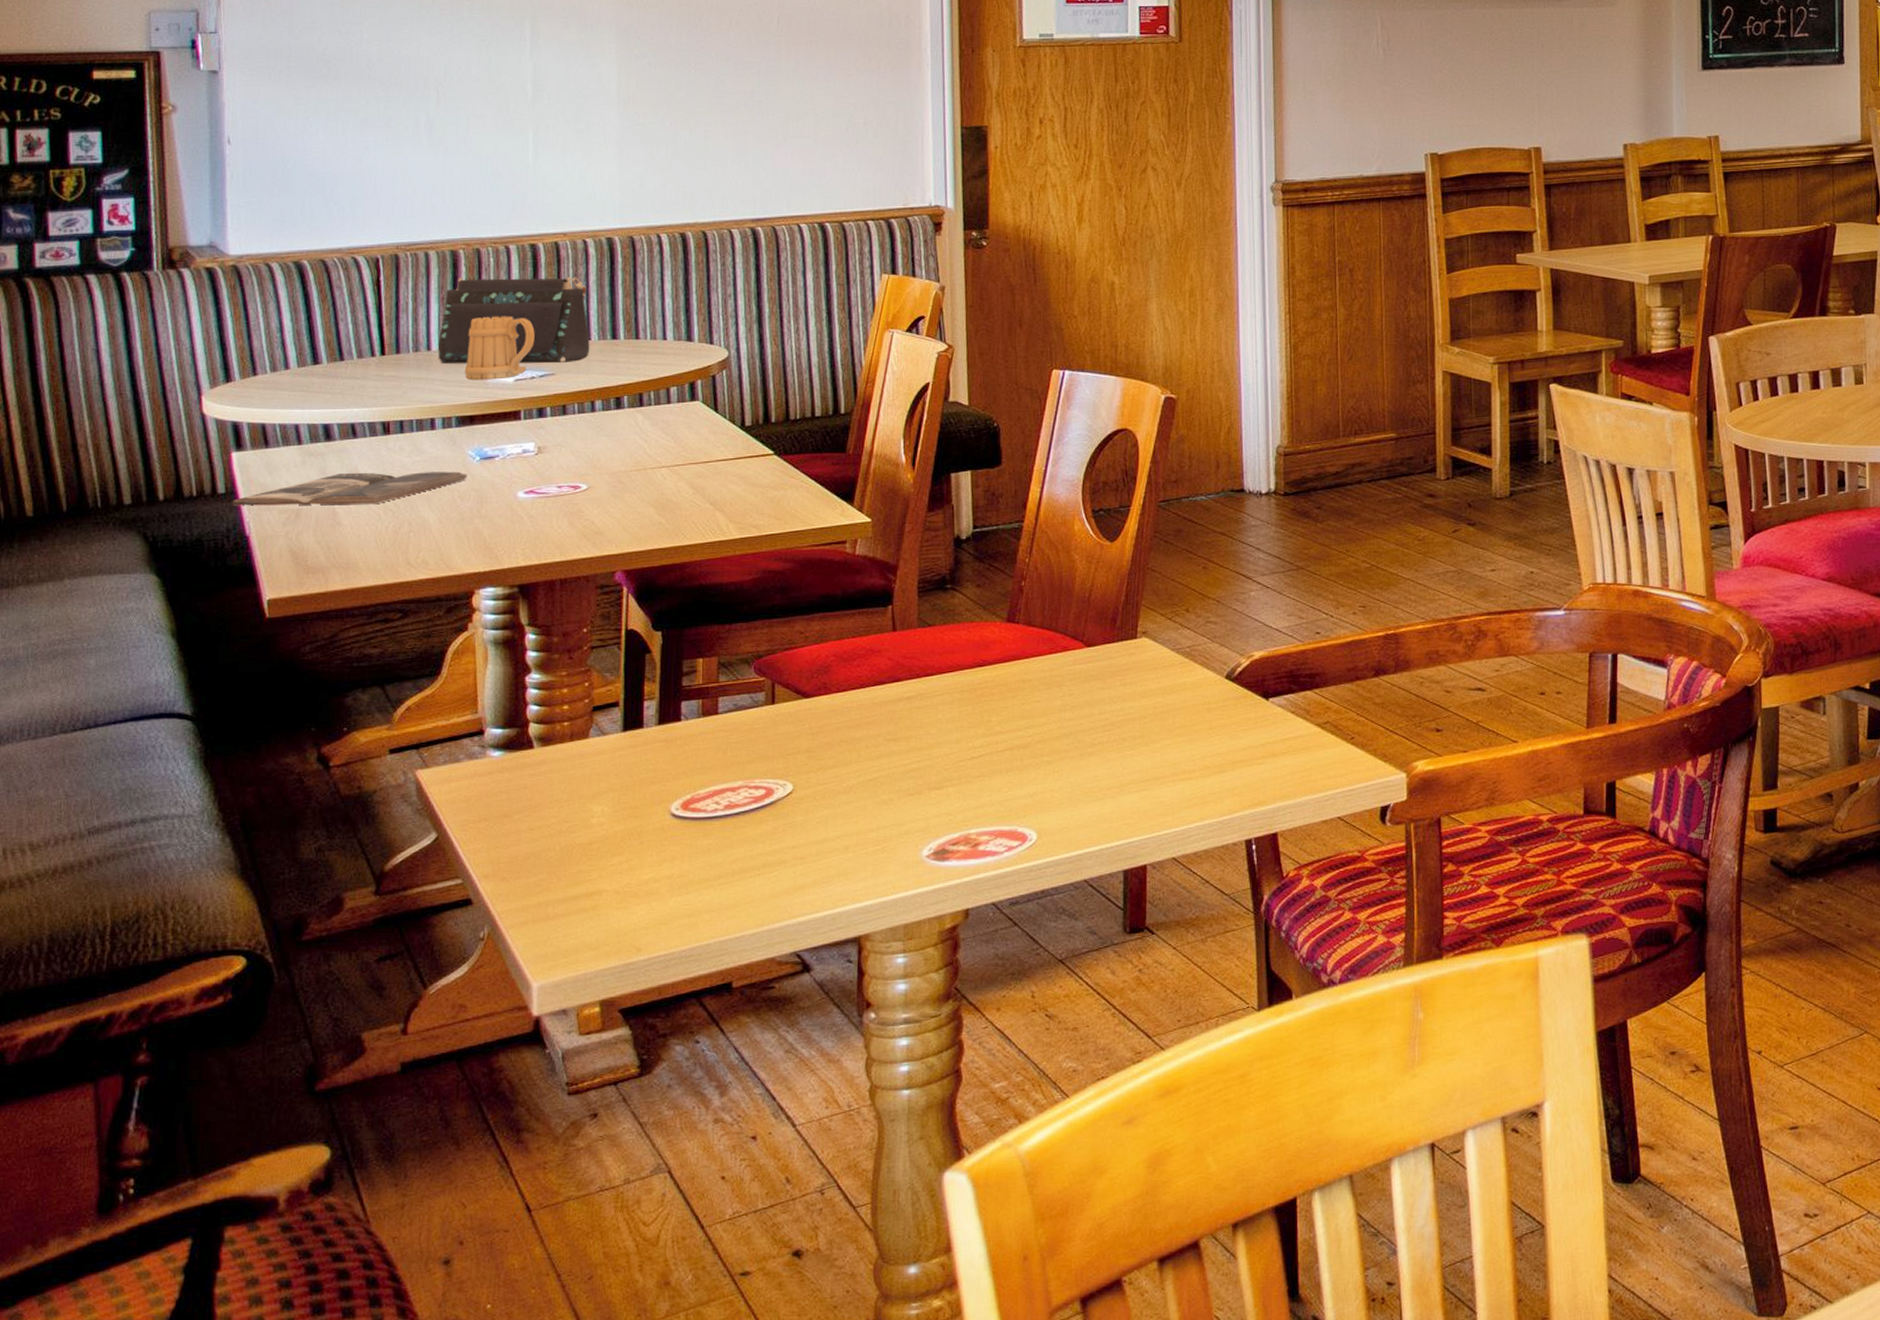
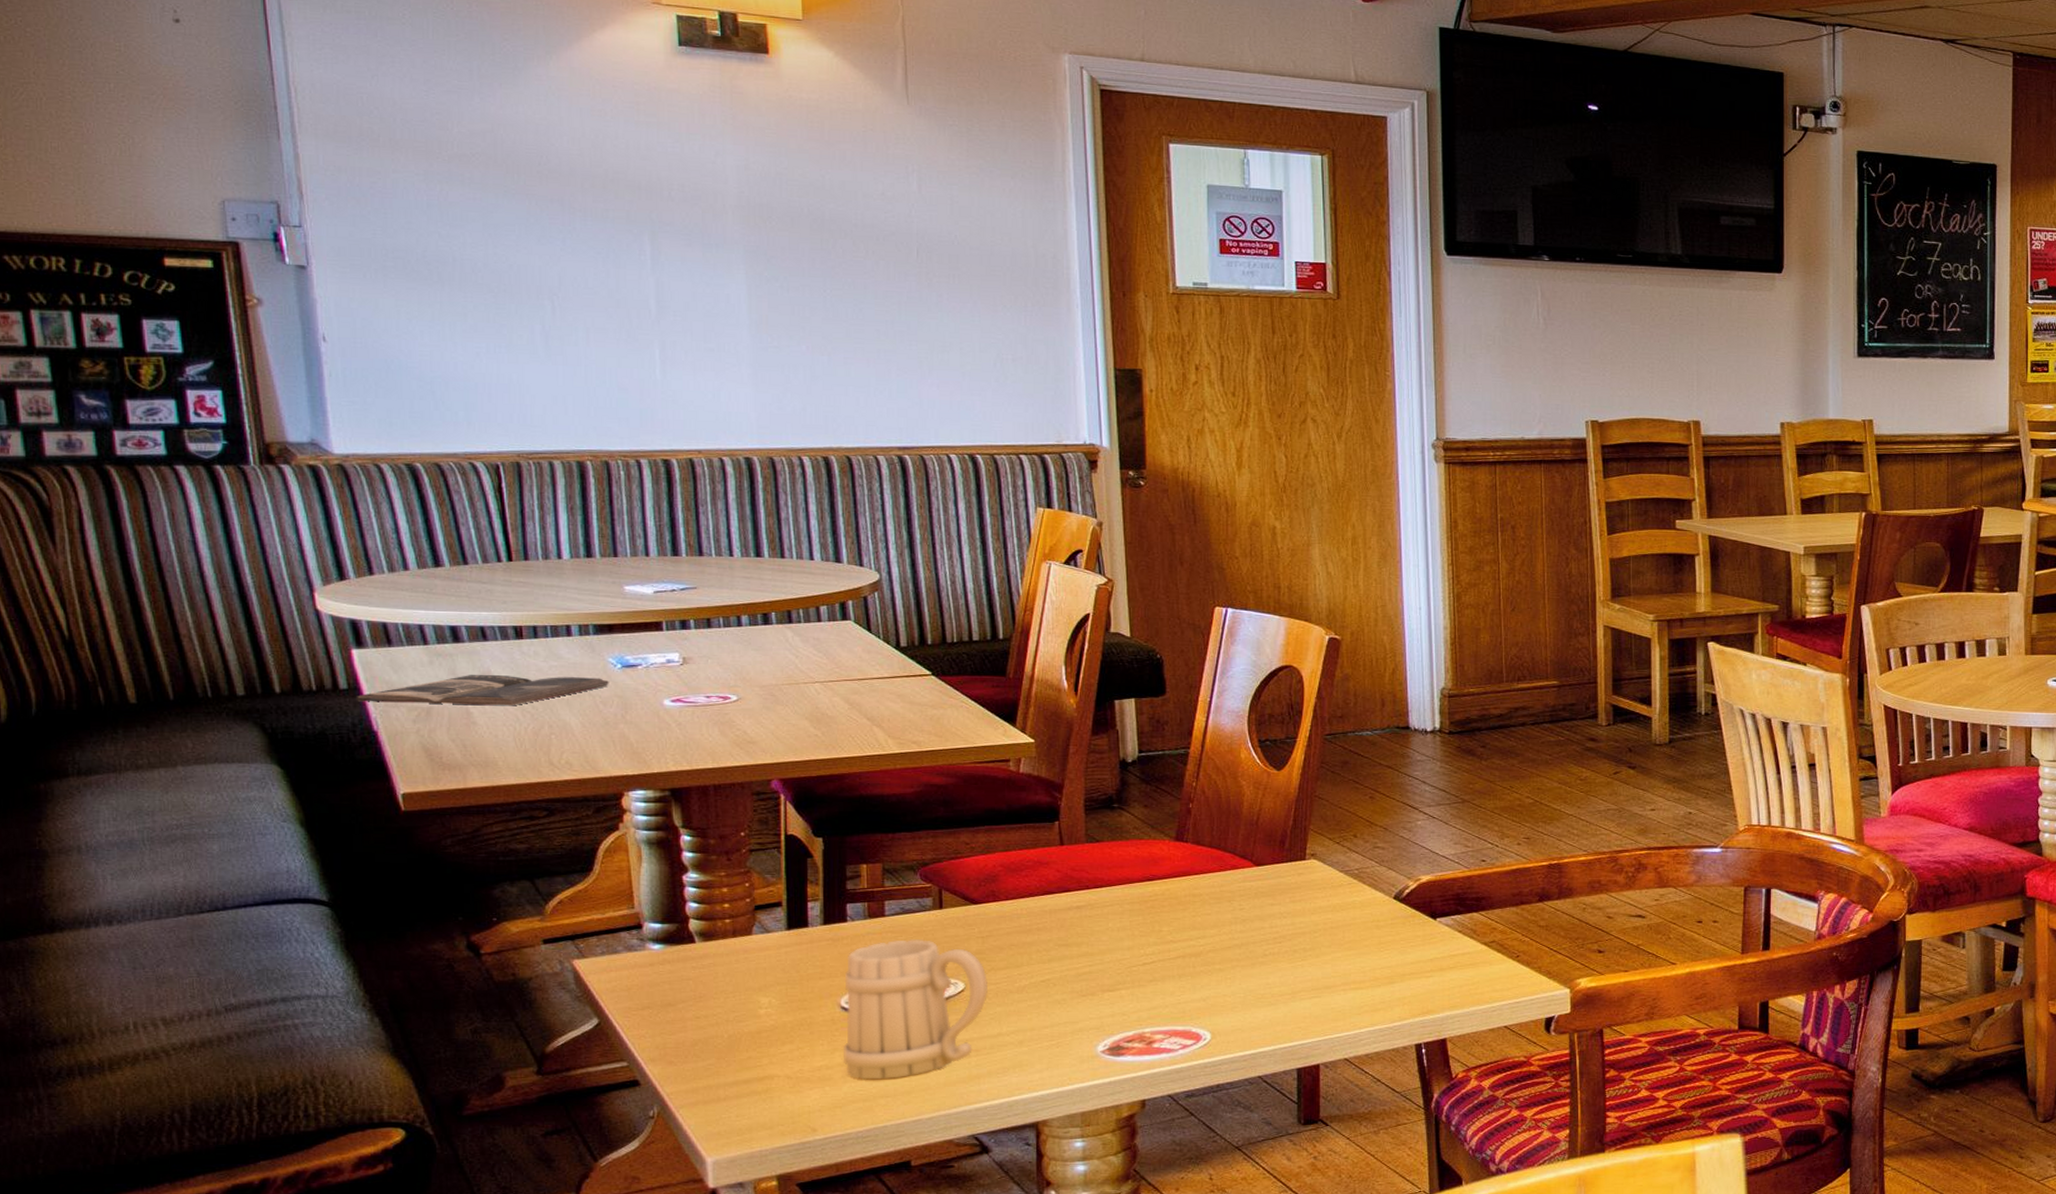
handbag: present [438,277,590,365] -> none [570,489,733,578]
beer mug: present [464,316,535,380] -> none [599,528,673,591]
beer mug: none [670,738,817,893] -> present [842,939,989,1080]

